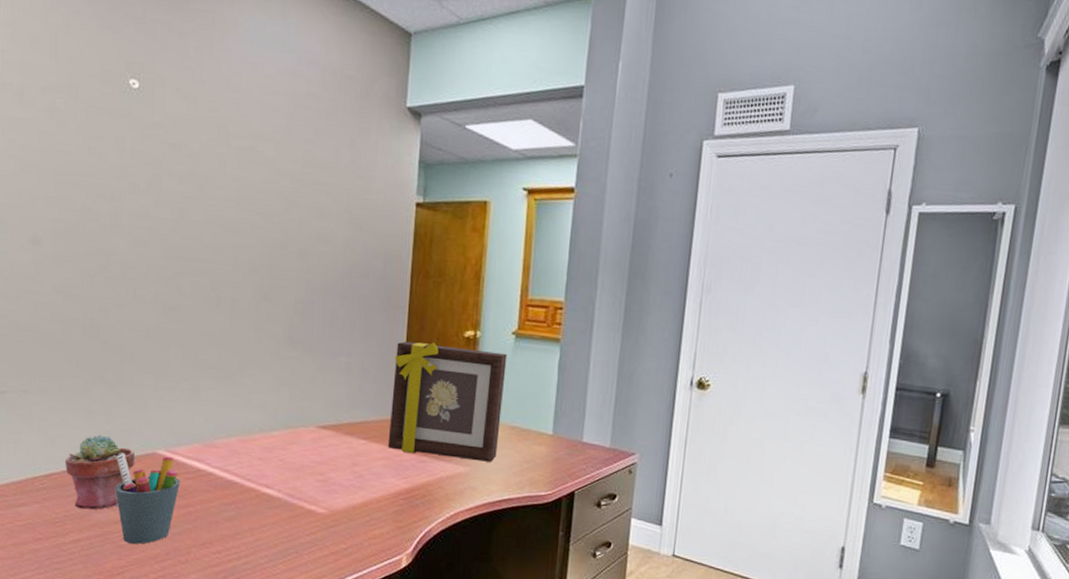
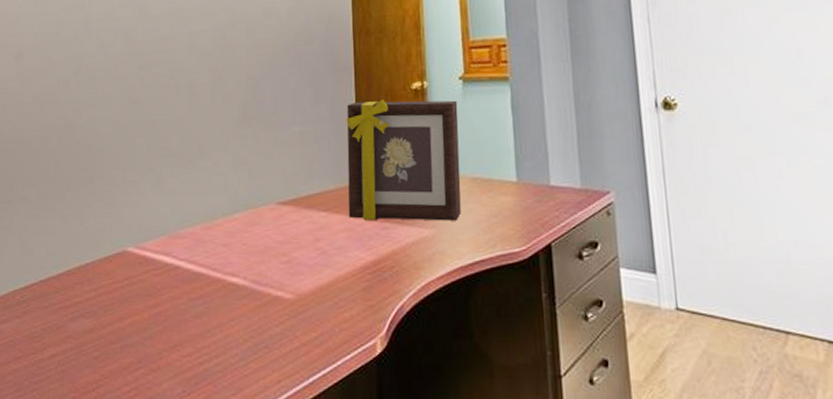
potted succulent: present [65,435,136,510] -> none [43,238,107,320]
pen holder: present [115,453,181,544] -> none [89,253,150,353]

